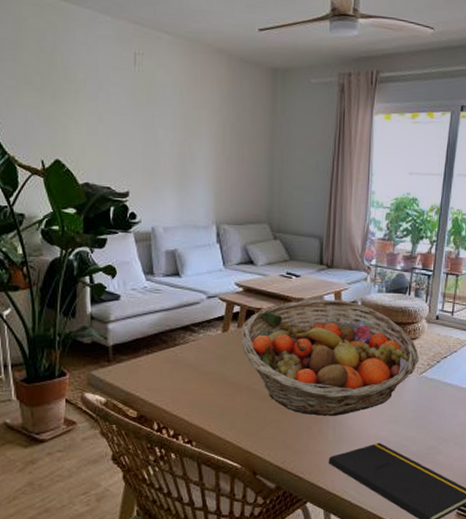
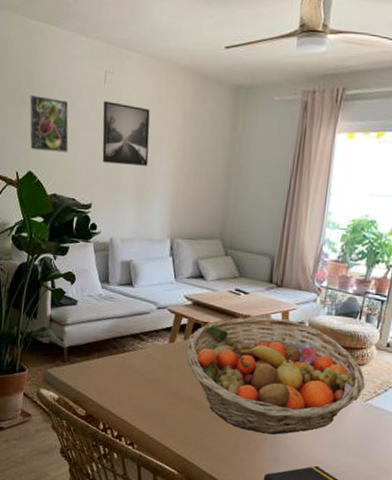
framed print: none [51,78,99,139] -> present [29,95,69,153]
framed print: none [135,84,188,151] -> present [102,101,150,166]

